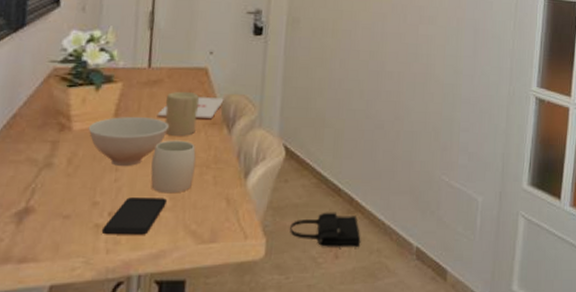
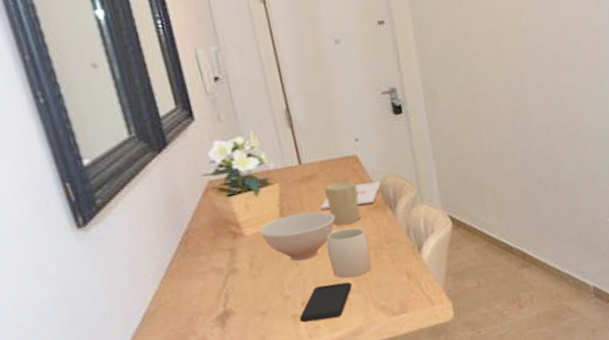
handbag: present [290,212,361,247] -> none [471,268,540,300]

